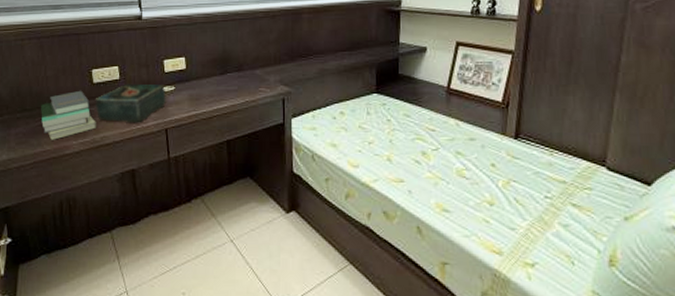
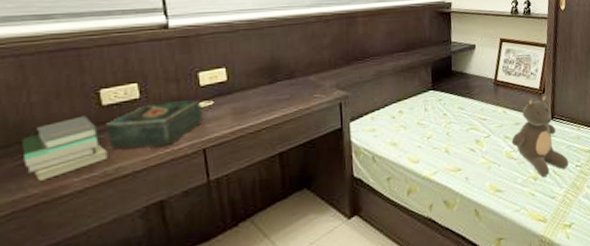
teddy bear: none [463,108,536,203] -> present [511,94,569,177]

